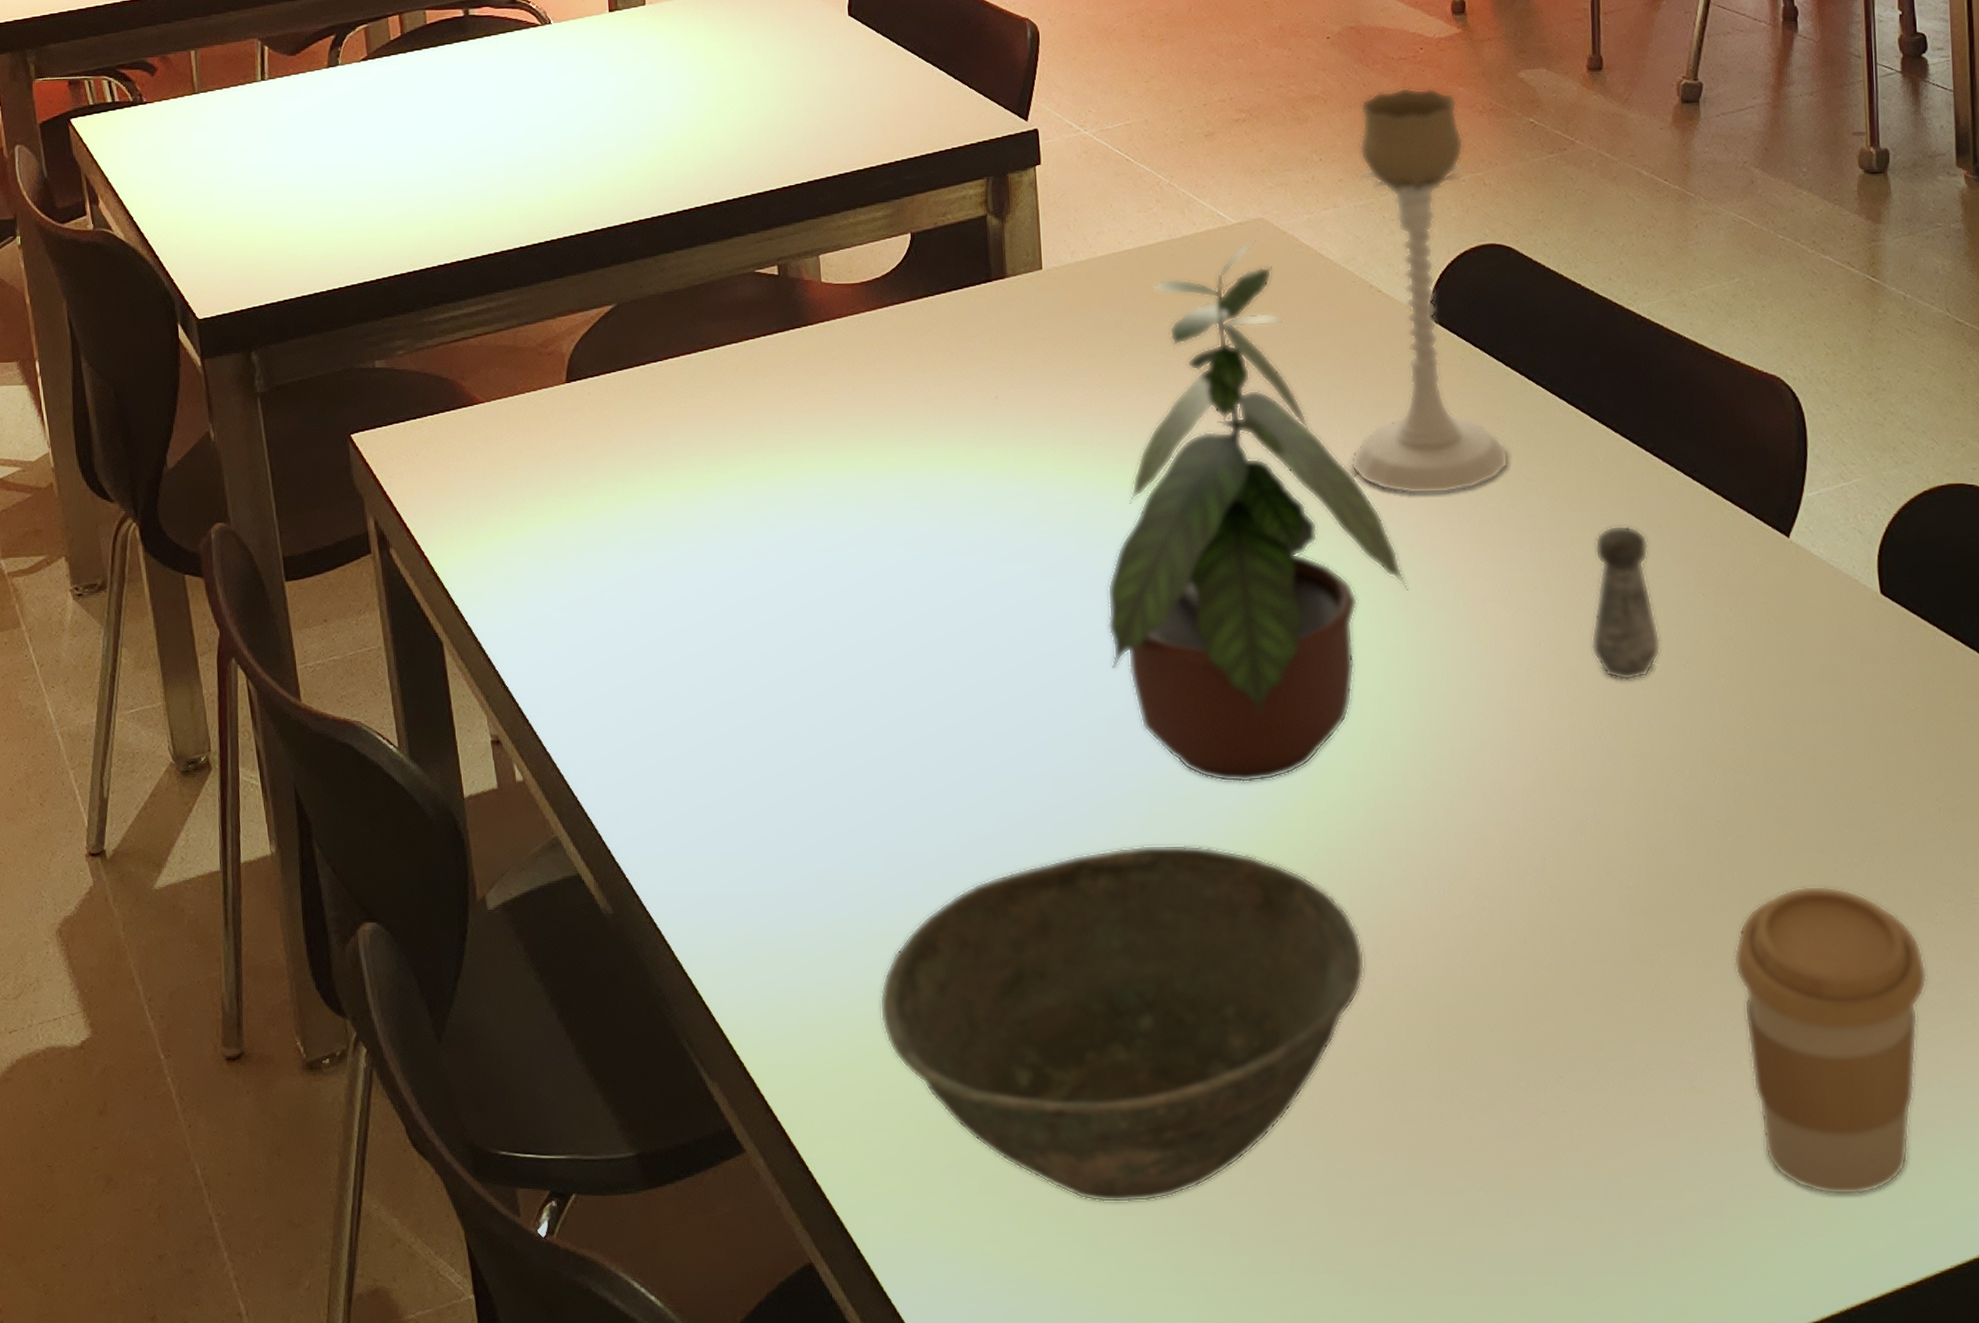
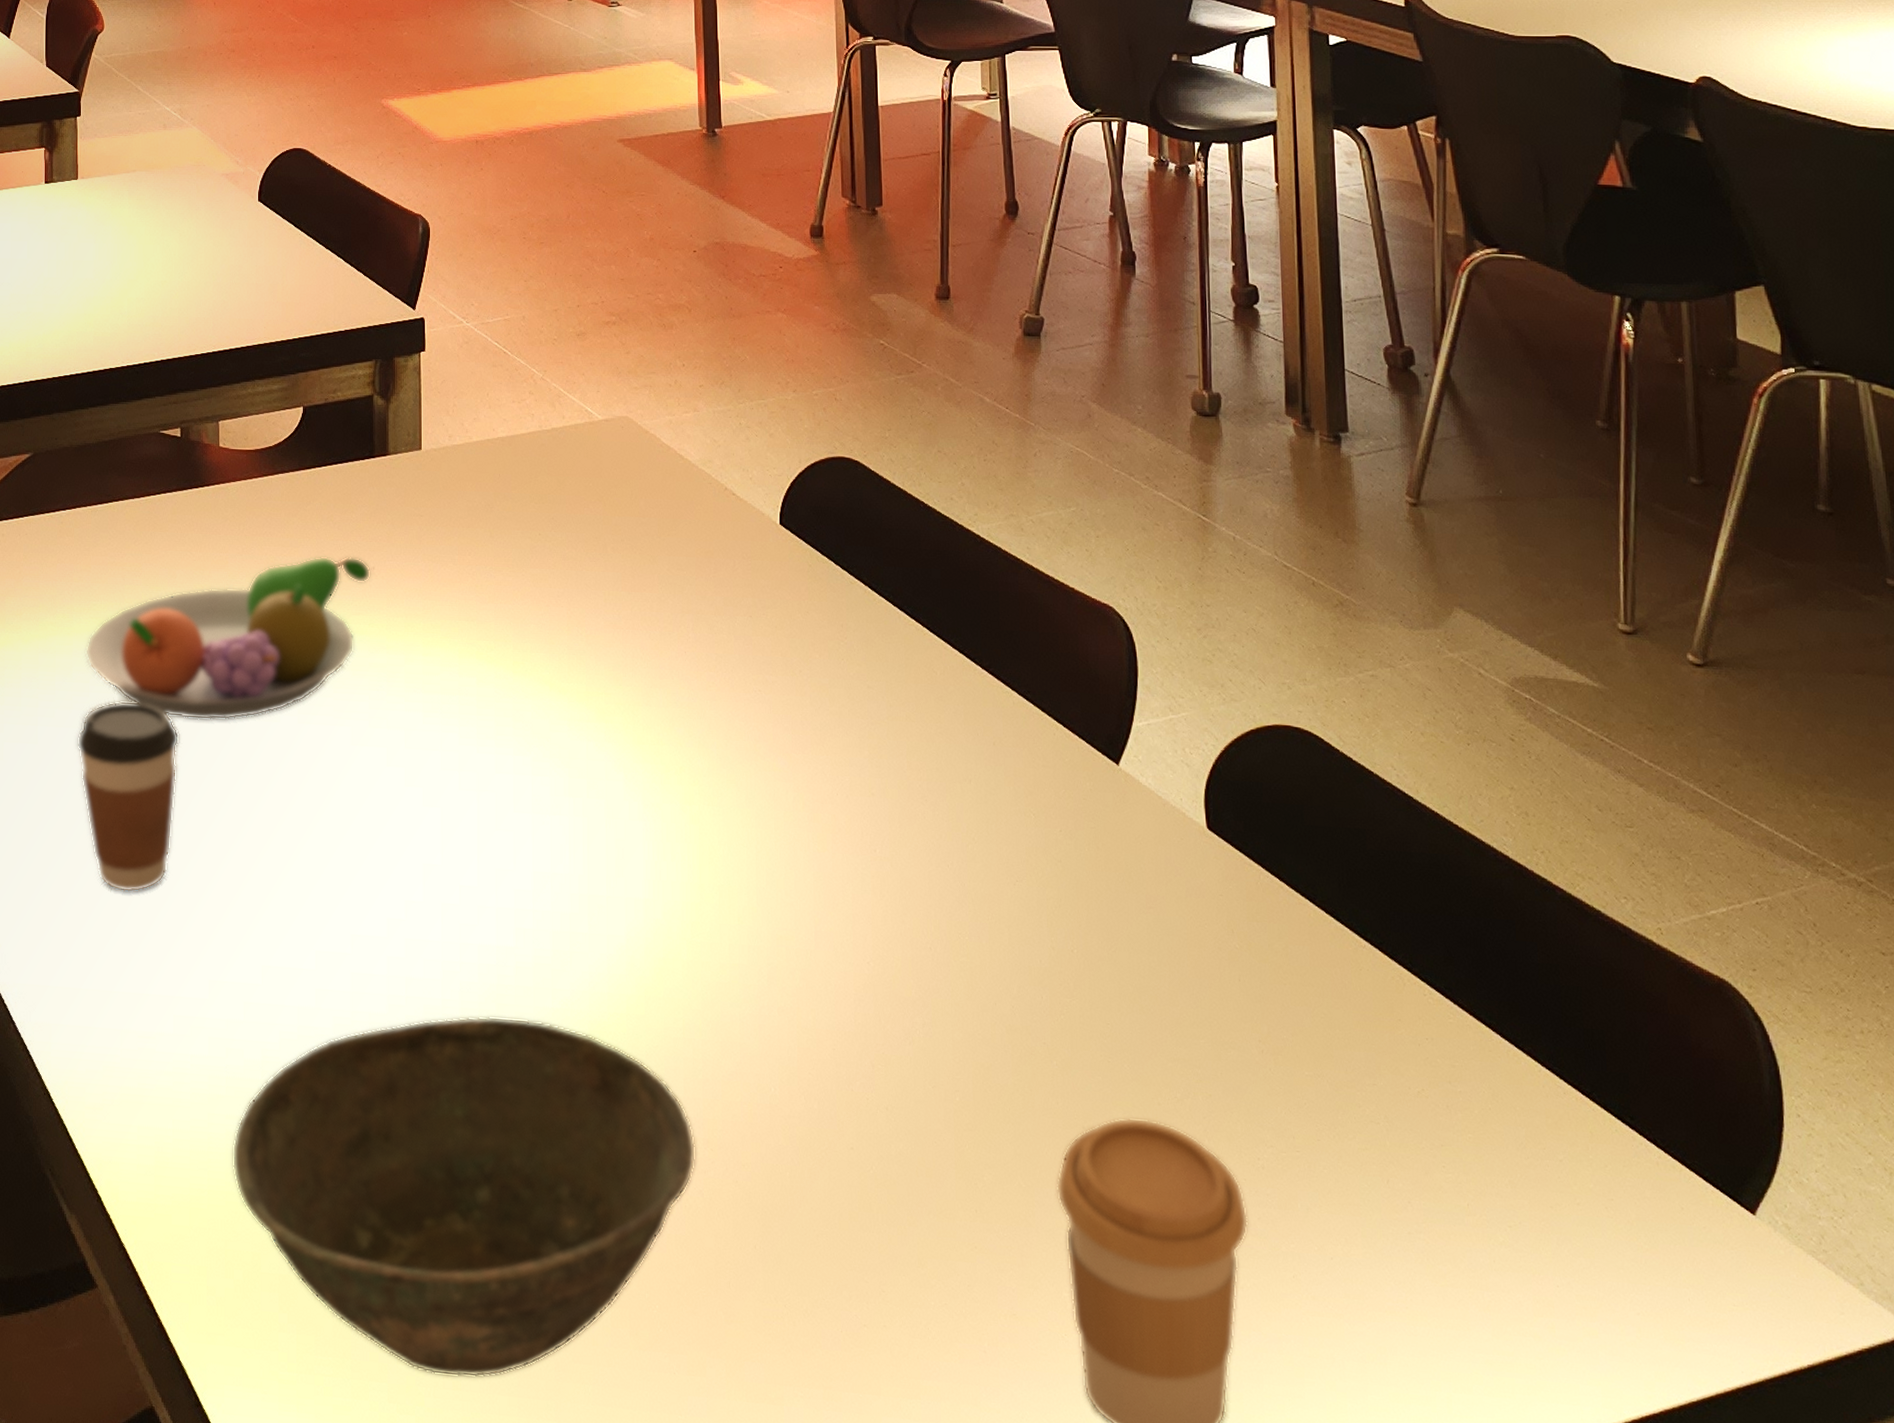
coffee cup: none [686,556,797,754] -> present [77,700,180,893]
fruit bowl: none [688,388,995,570] -> present [85,556,371,721]
potted plant: present [1107,240,1409,783] -> none [466,437,751,964]
candle holder: present [1350,87,1509,495] -> none [700,302,851,695]
salt shaker: present [1591,525,1661,681] -> none [924,739,992,894]

